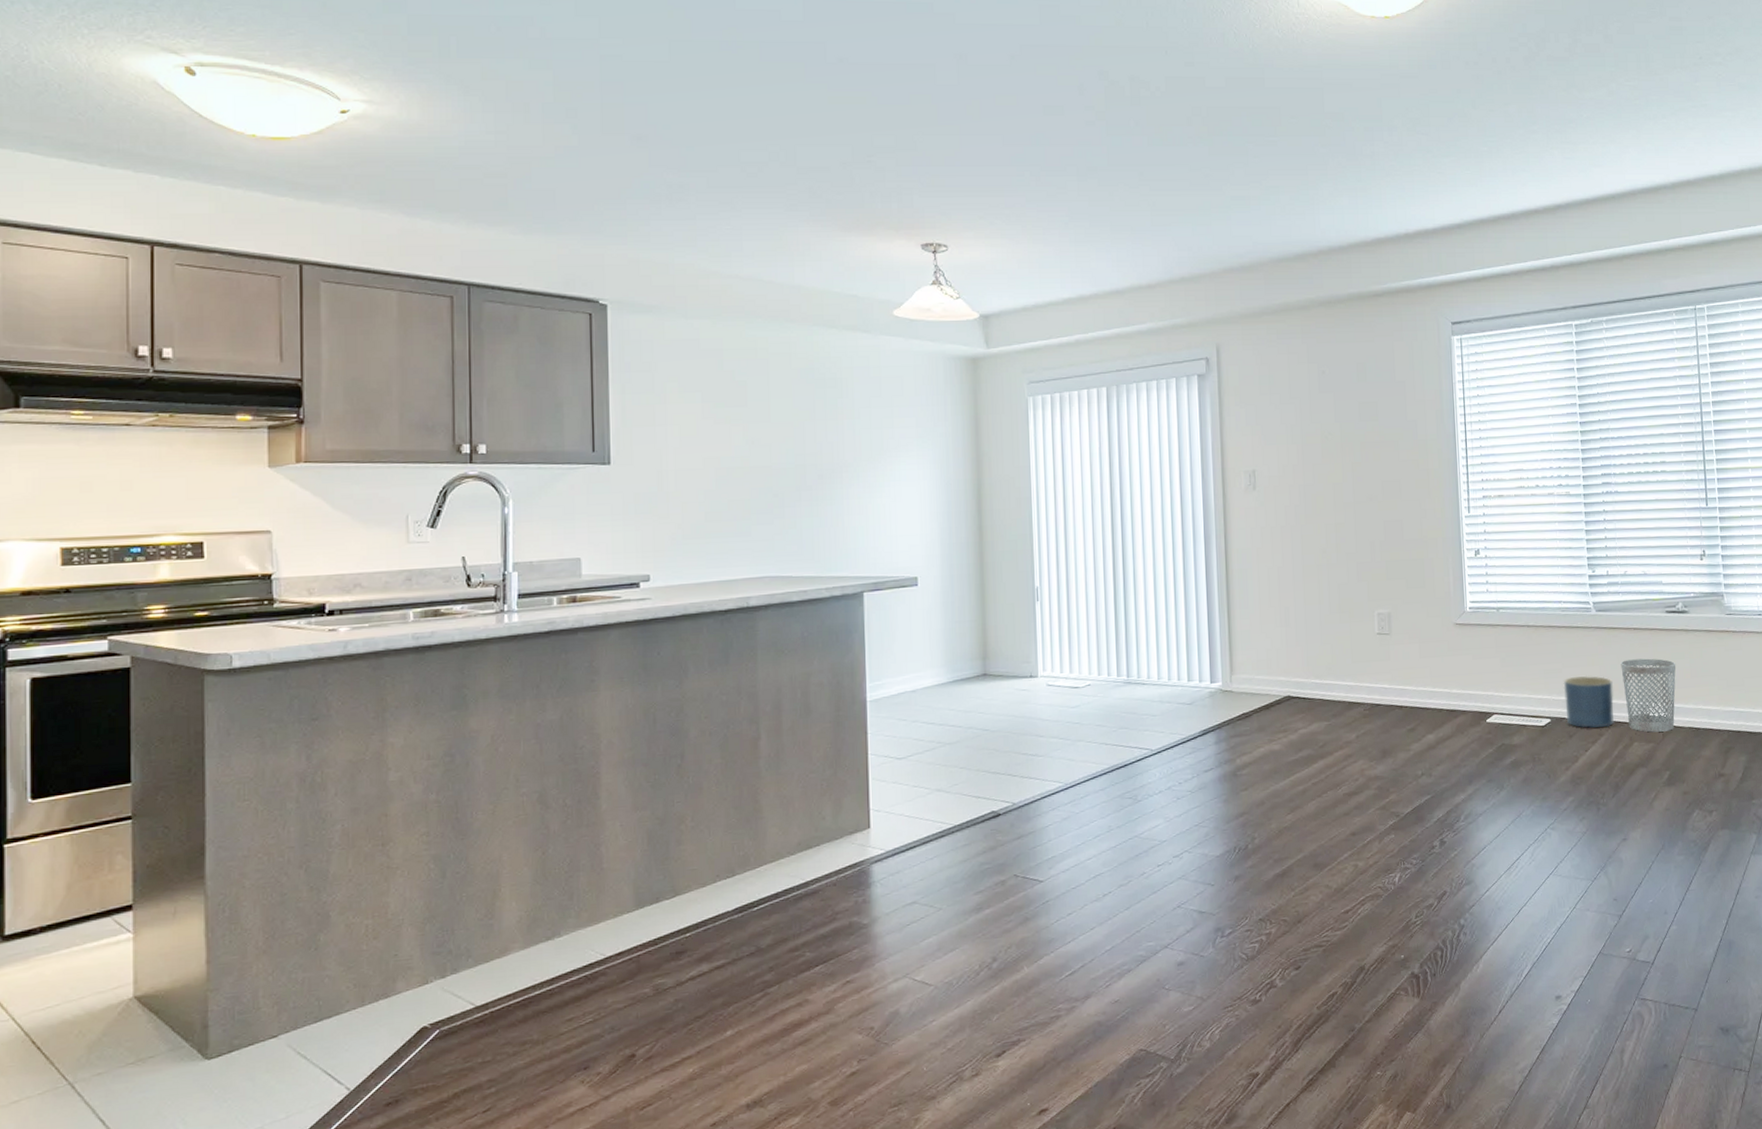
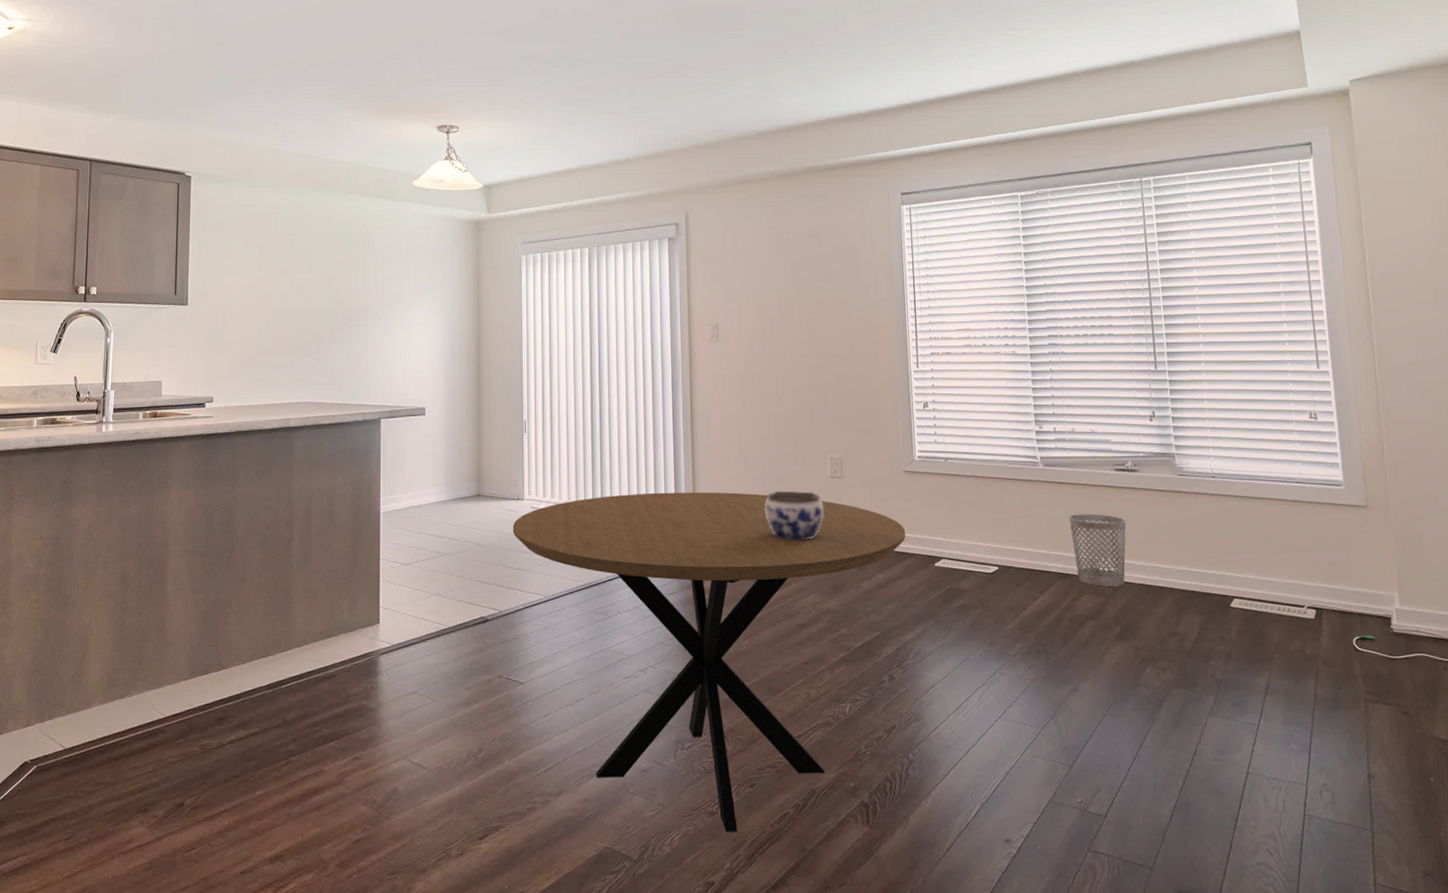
dining table: none [1025,656,1457,1019] -> present [512,492,906,831]
jar: none [1308,650,1371,704] -> present [765,490,824,540]
planter: present [1563,675,1615,728] -> none [1010,527,1063,578]

